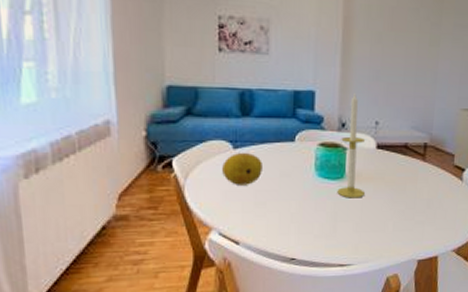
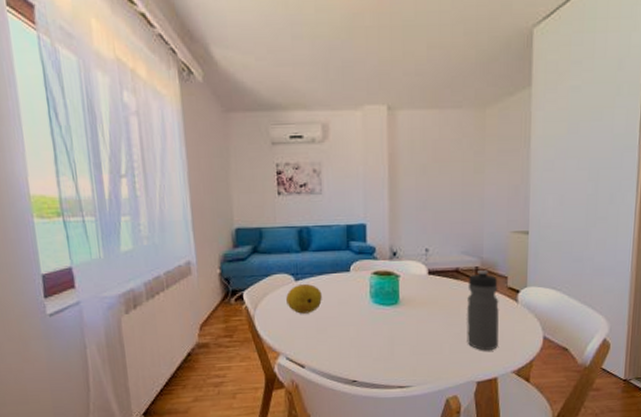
candle: present [337,93,366,198] -> none [392,224,419,323]
water bottle: none [411,147,445,229] -> present [466,270,499,351]

